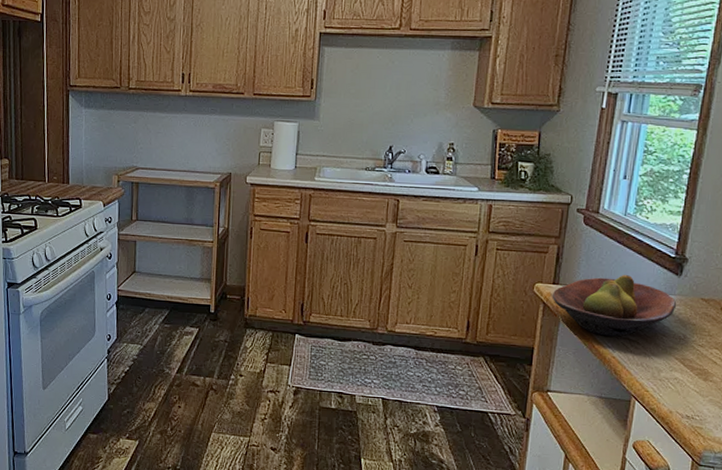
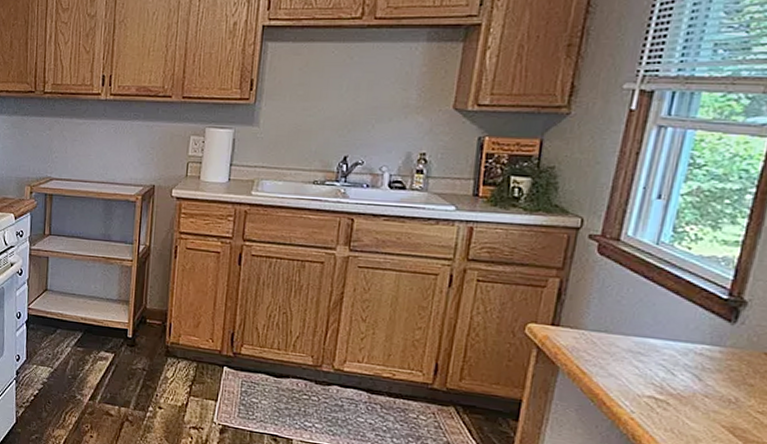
fruit bowl: present [552,275,677,337] -> none [549,318,728,394]

